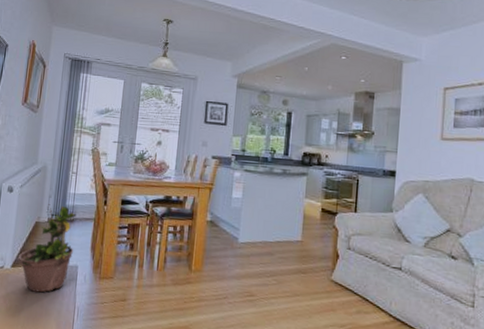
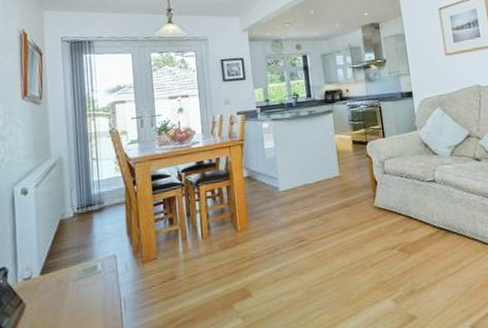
potted plant: present [19,204,75,293] -> none [47,196,109,296]

